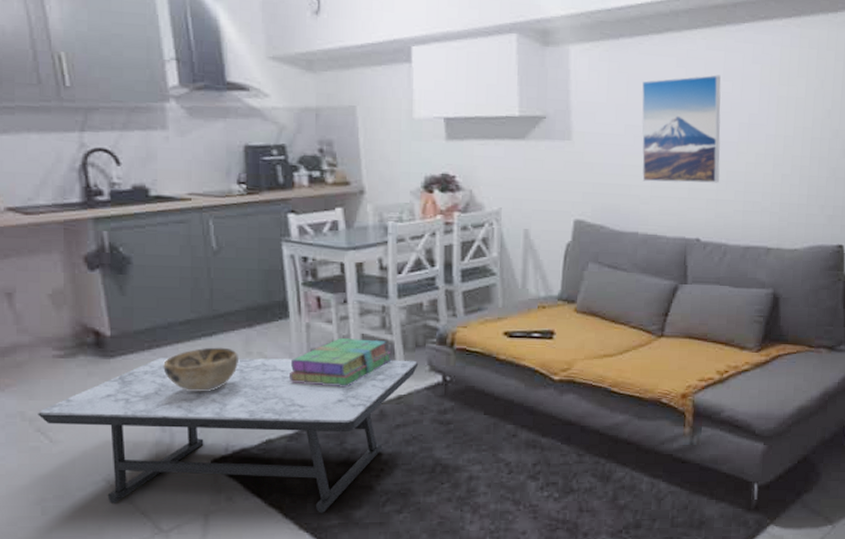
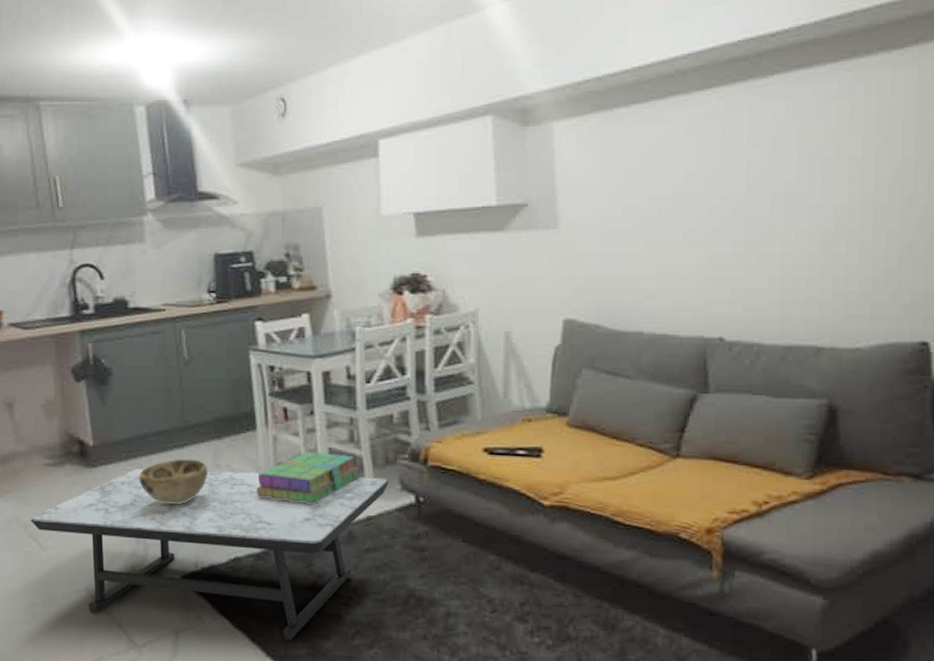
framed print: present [641,75,721,183] -> none [643,140,747,272]

